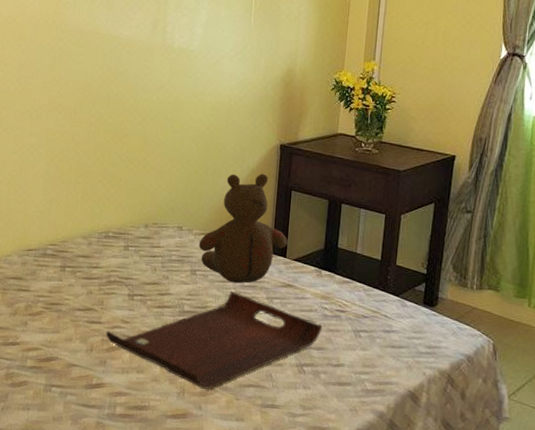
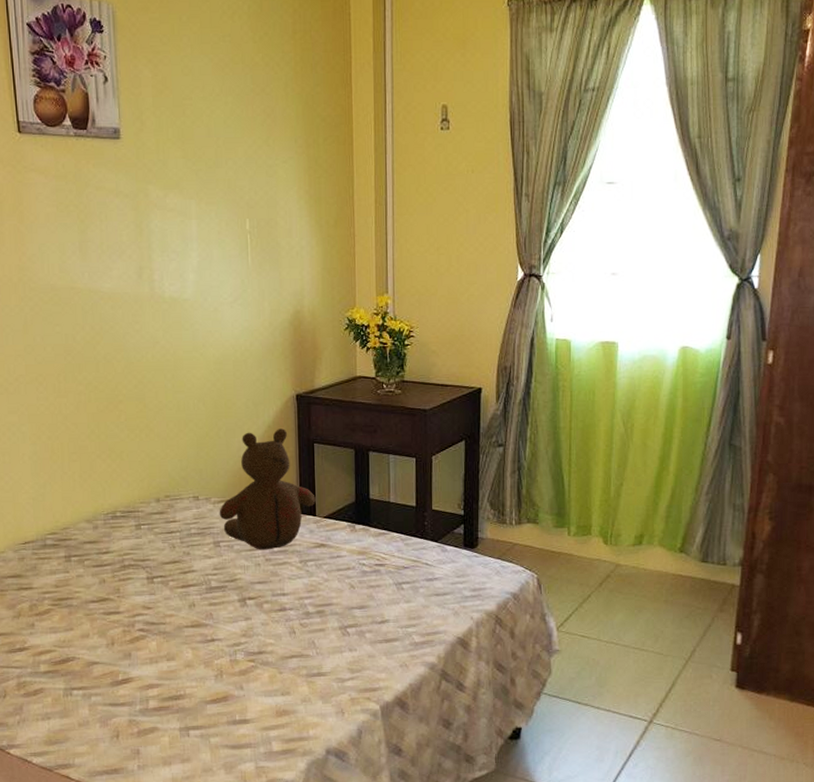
serving tray: present [105,291,323,390] -> none [126,559,363,667]

